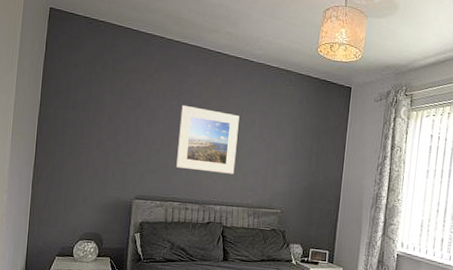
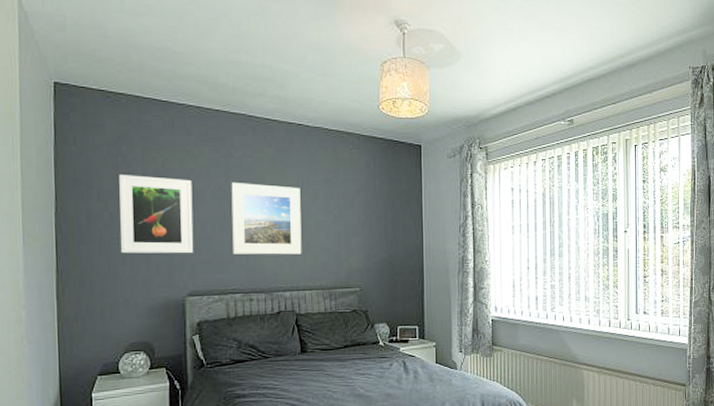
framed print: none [85,89,150,163] -> present [119,173,194,254]

